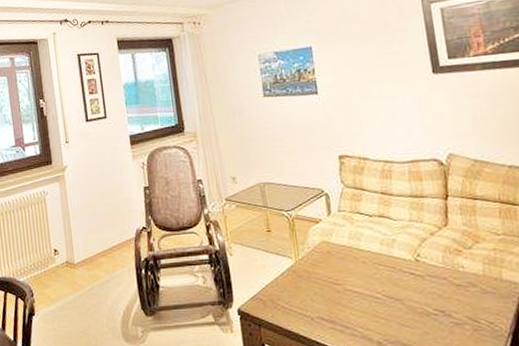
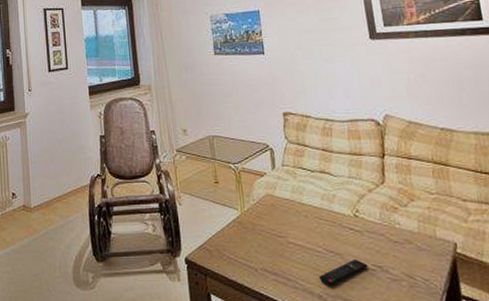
remote control: none [378,304,430,332] -> present [319,259,368,285]

